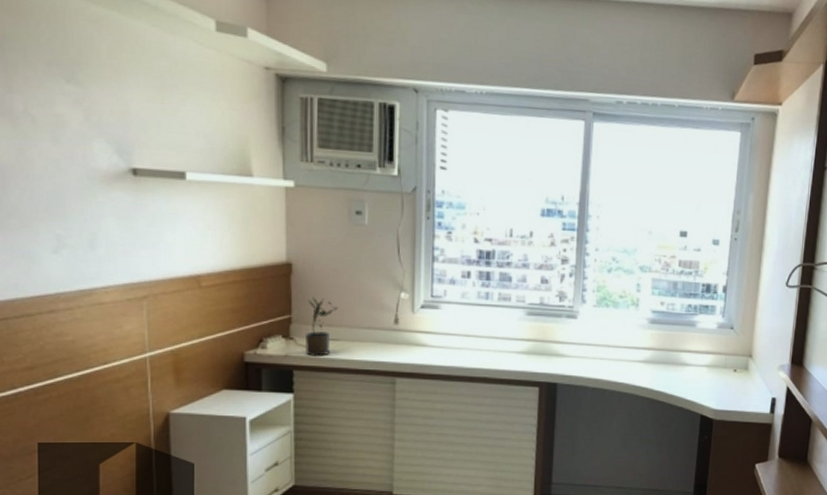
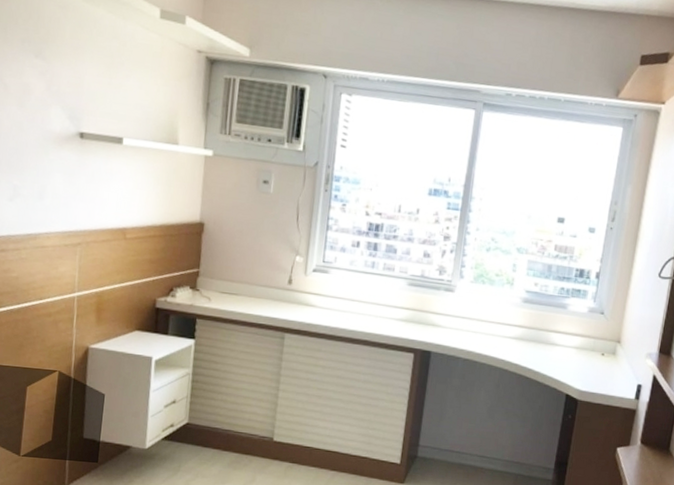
potted plant: present [305,297,339,356] -> none [208,254,241,308]

